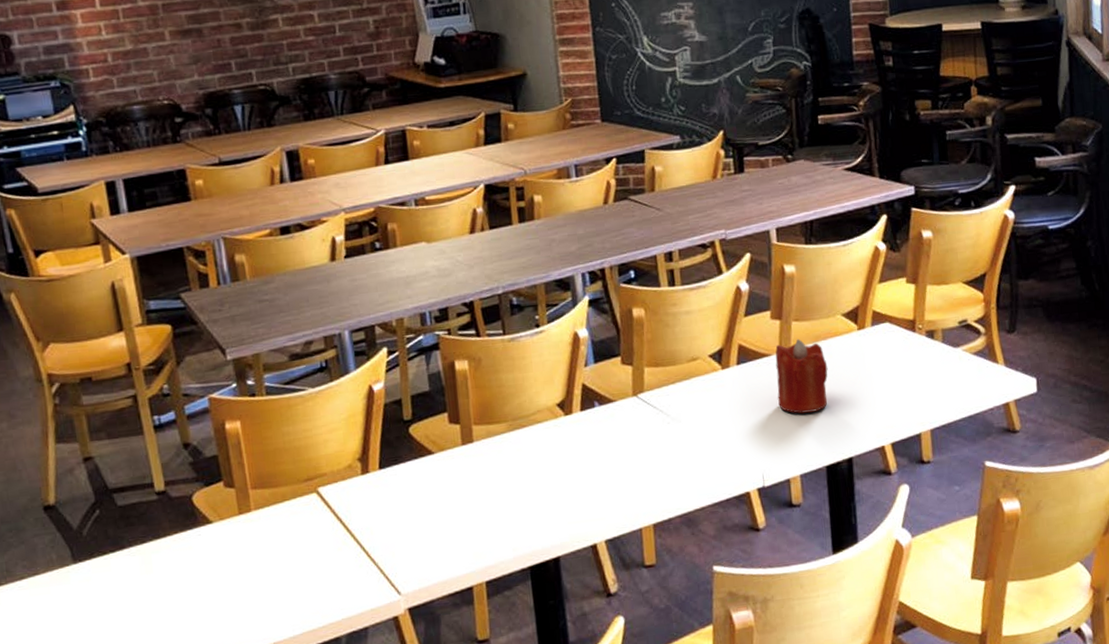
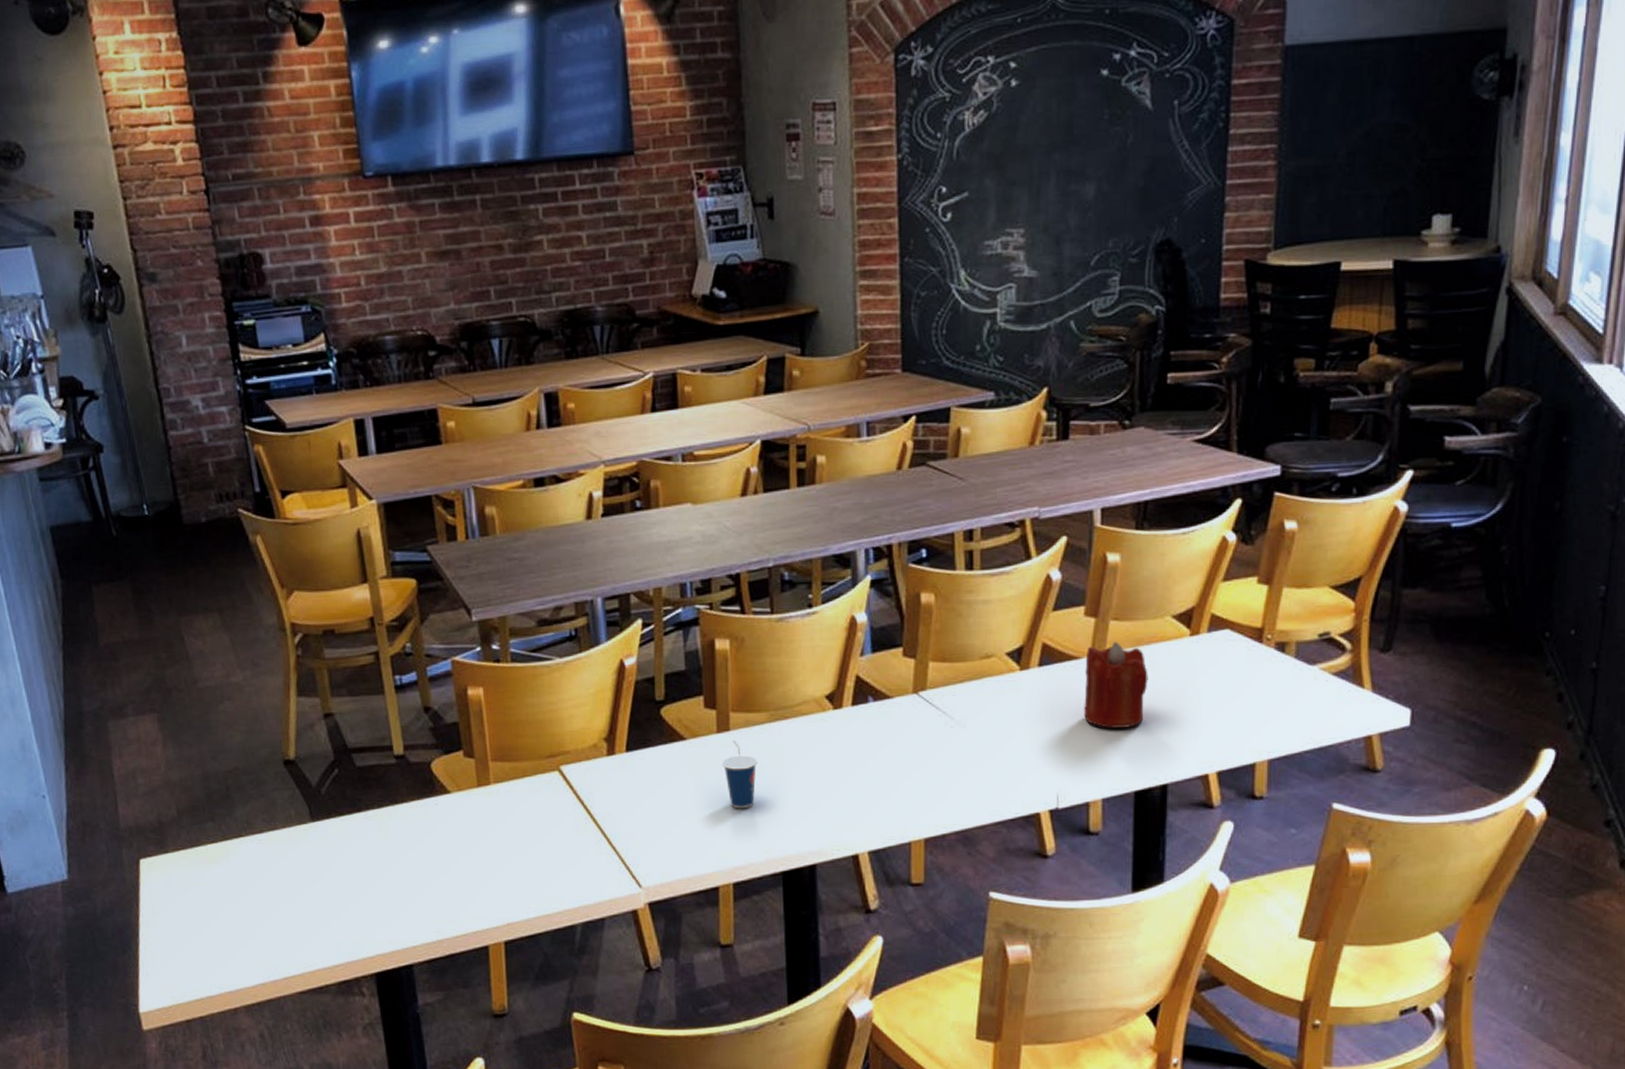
cup: none [468,451,501,513] -> present [722,741,758,809]

